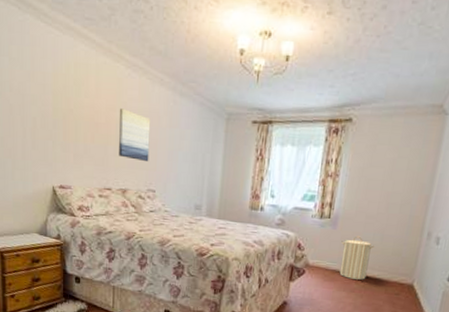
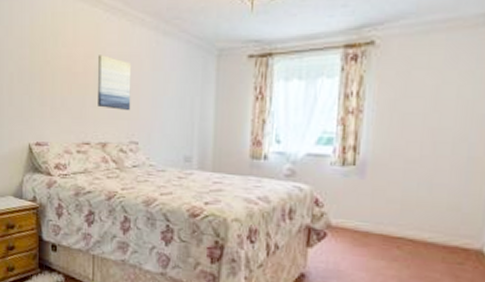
laundry hamper: present [339,236,374,280] -> none [373,186,420,244]

